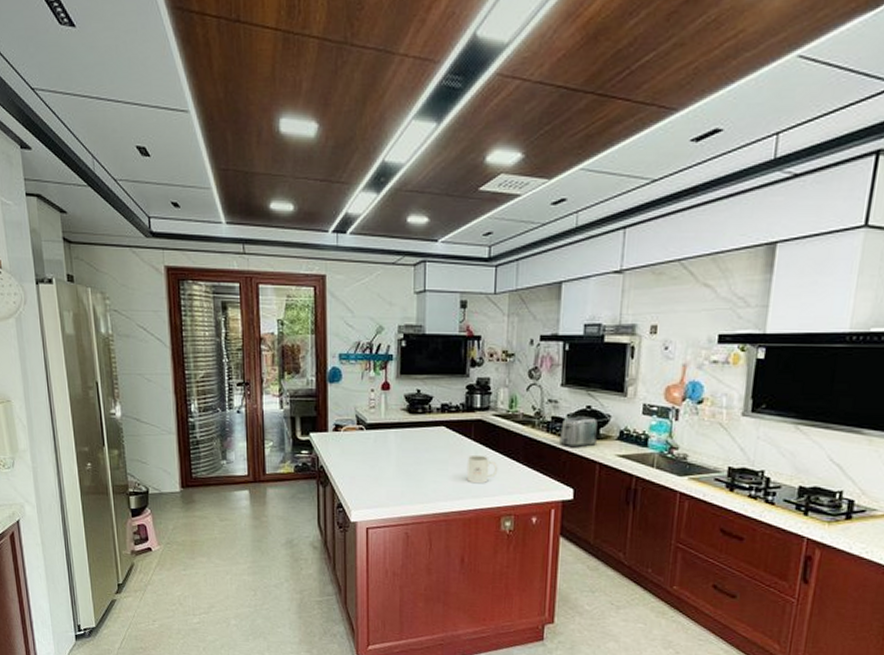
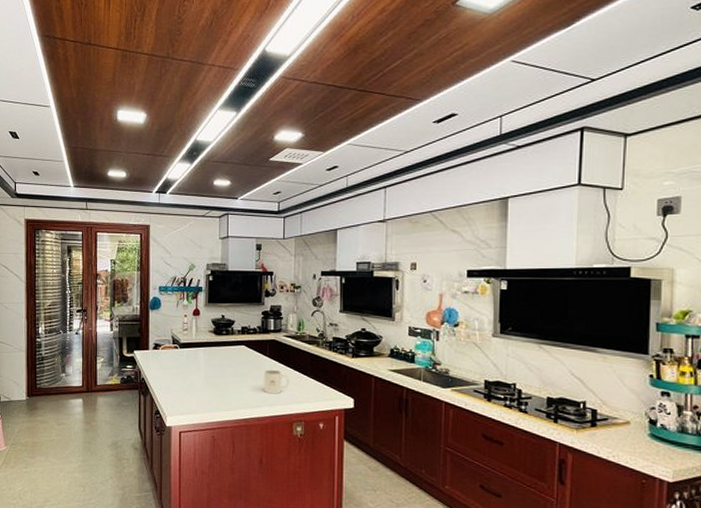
toaster: present [560,416,598,448] -> none [340,337,372,364]

